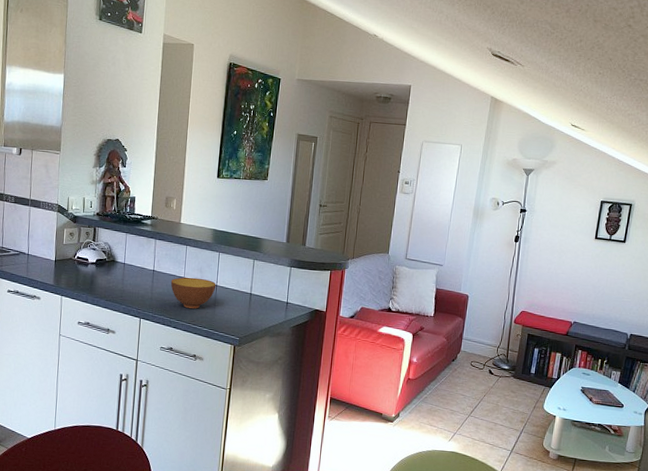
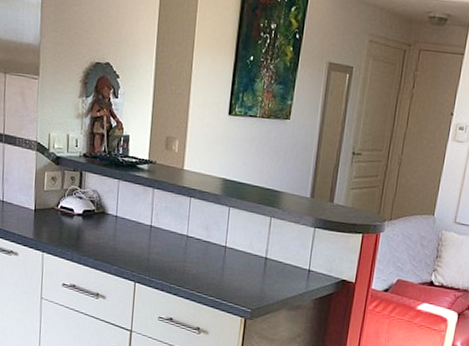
bowl: present [170,277,216,309] -> none [171,235,225,274]

